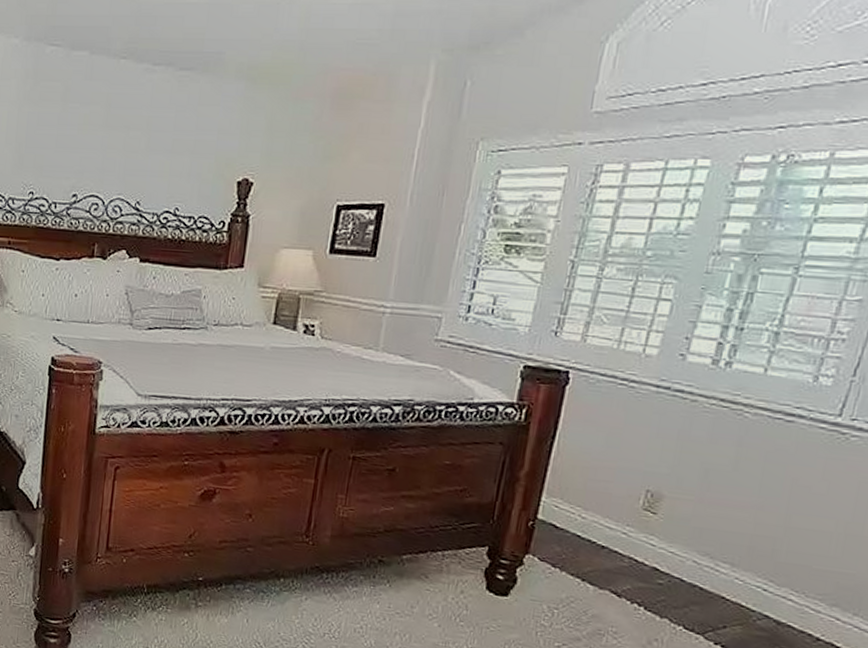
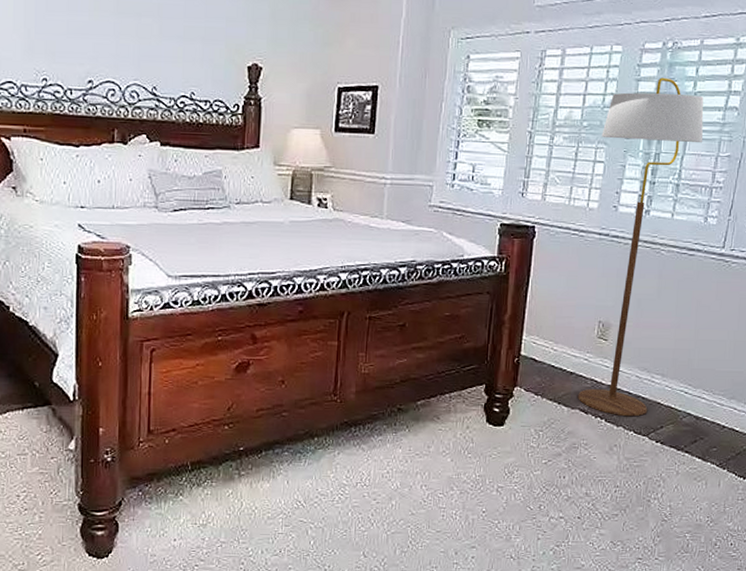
floor lamp: none [609,199,828,610] -> present [578,77,704,417]

